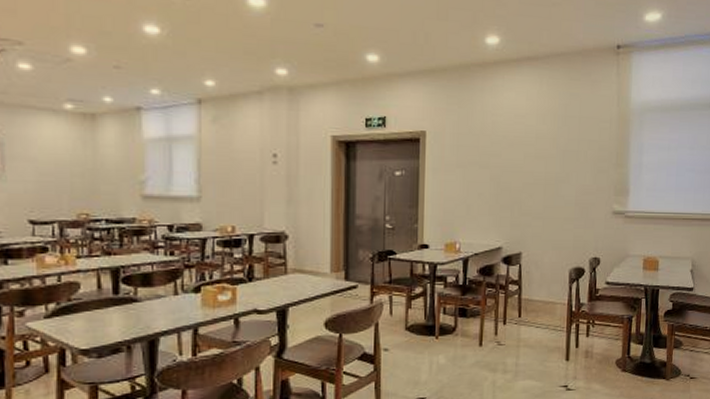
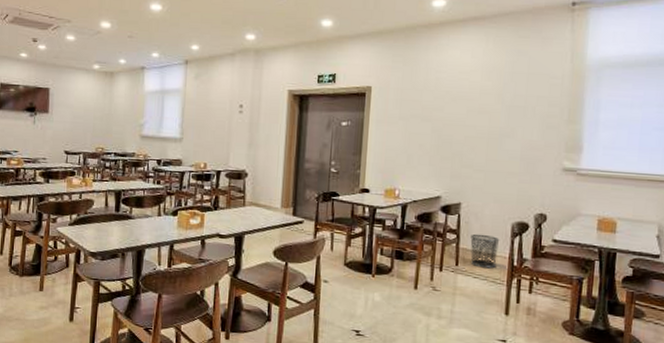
waste bin: none [531,283,559,317] -> present [470,233,500,269]

